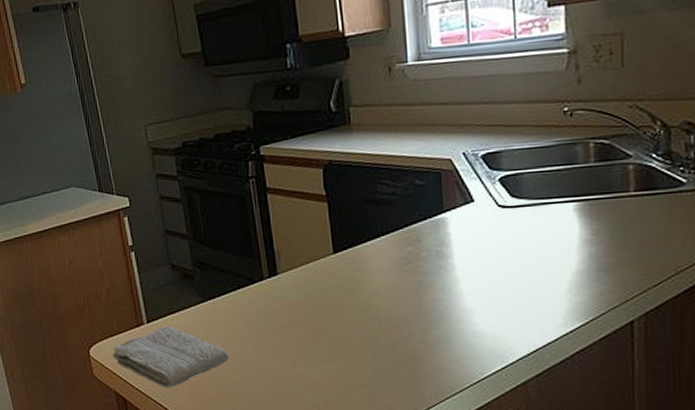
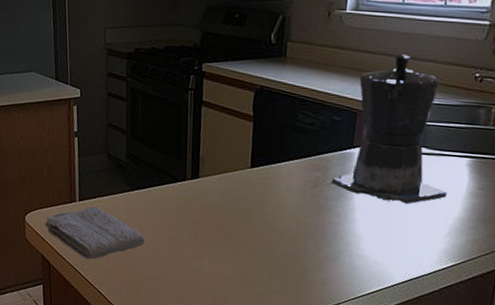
coffee maker: none [426,100,558,266] -> present [331,54,447,205]

